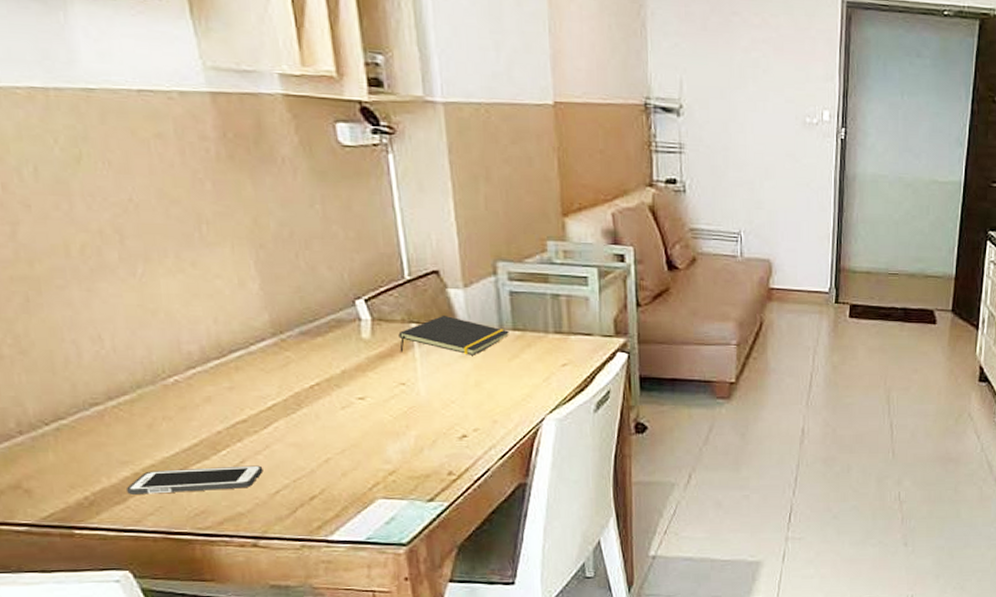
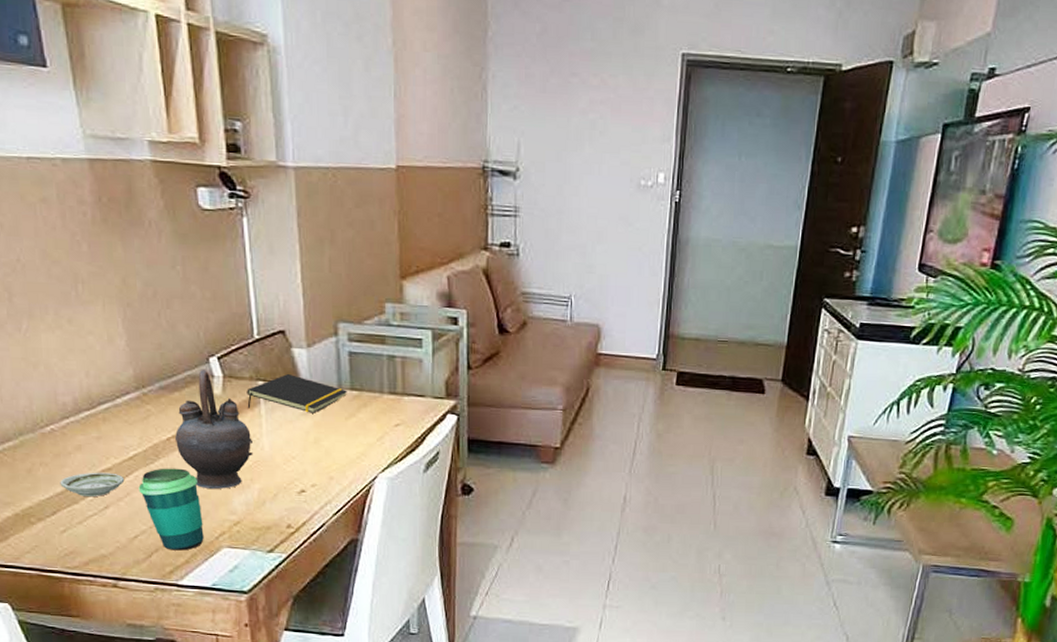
cell phone: present [127,465,263,495] -> none [8,511,124,534]
saucer: none [187,424,263,452] -> present [60,472,125,497]
cup: none [279,417,356,504] -> present [138,468,204,551]
teapot: none [319,313,408,437] -> present [175,370,253,489]

